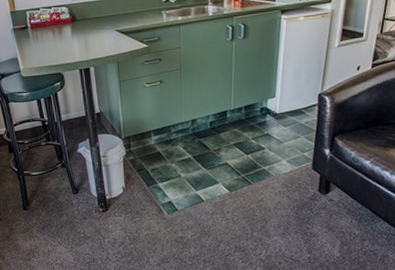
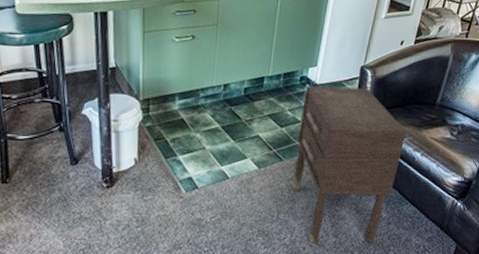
nightstand: none [262,114,372,259] -> present [292,86,406,244]

